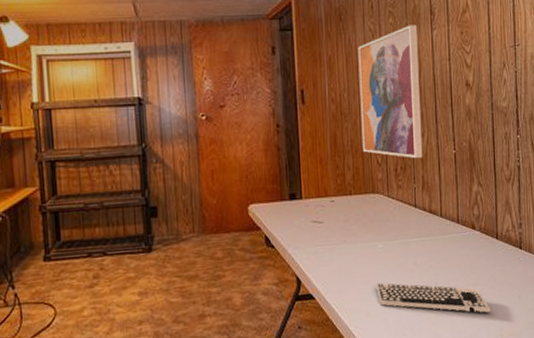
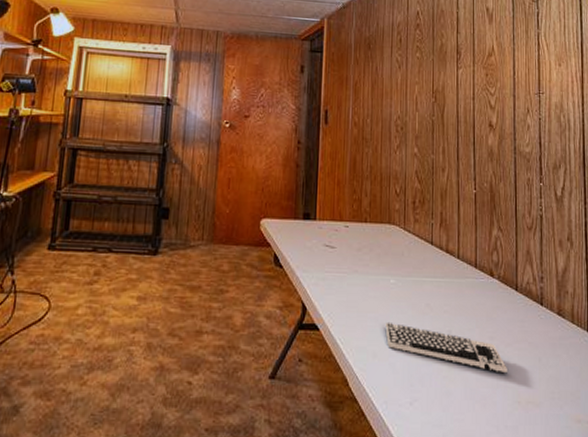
wall art: present [358,24,423,159] -> none [381,61,443,194]

